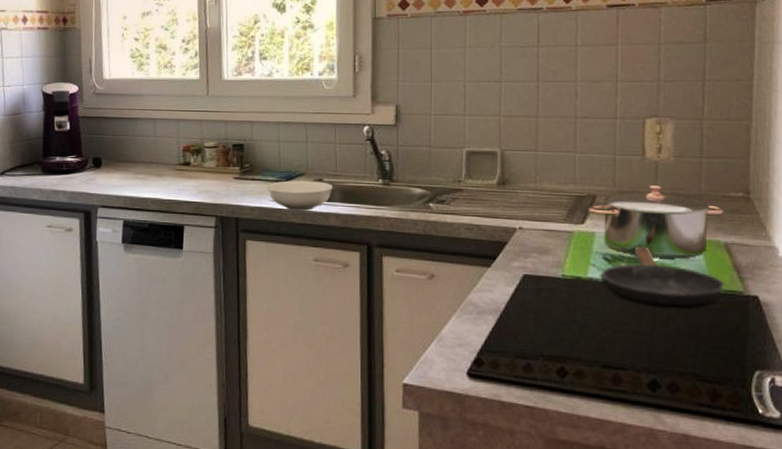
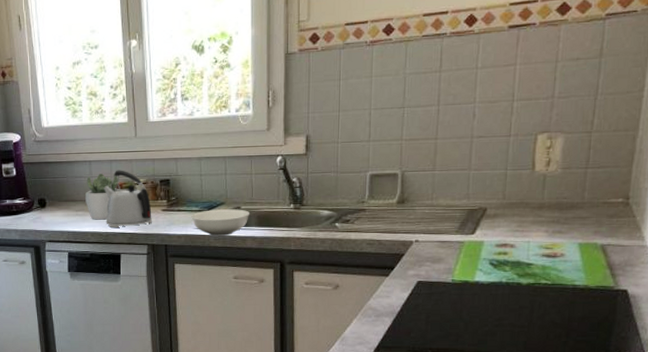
succulent plant: none [147,133,186,185] -> present [85,174,119,220]
kettle: none [169,130,222,196] -> present [104,170,152,229]
cooking pot: present [588,184,724,259] -> none [478,195,604,261]
frying pan: present [599,246,725,309] -> none [485,251,599,304]

